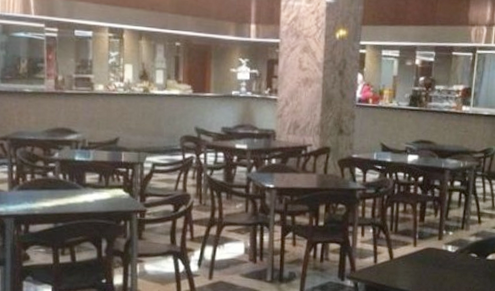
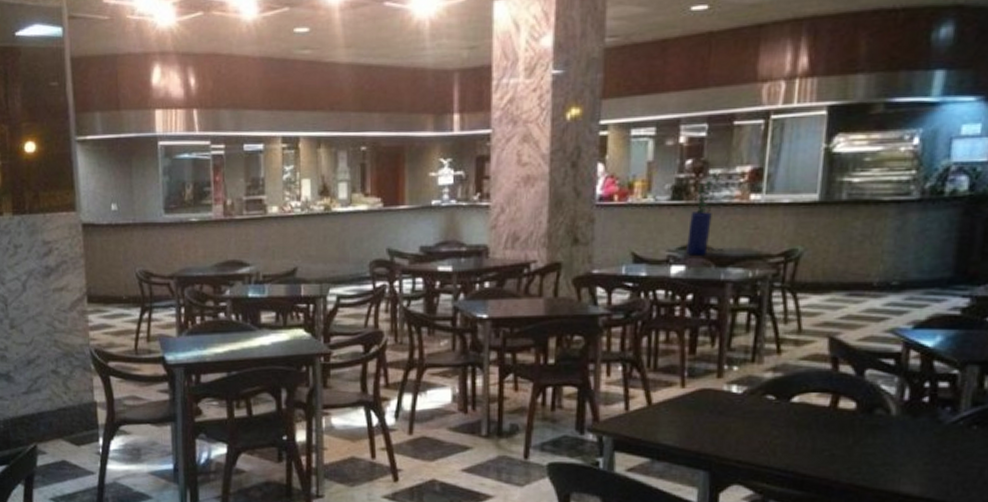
vase: none [419,90,442,149] -> present [686,175,720,255]

